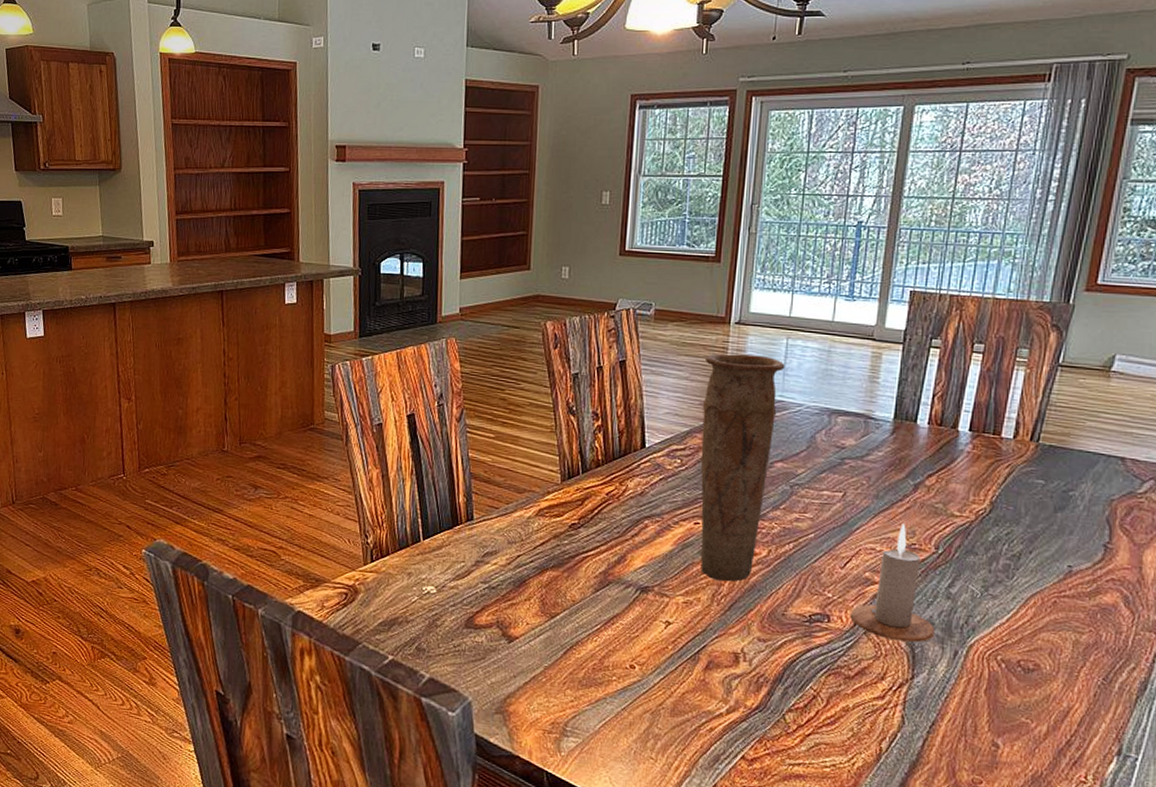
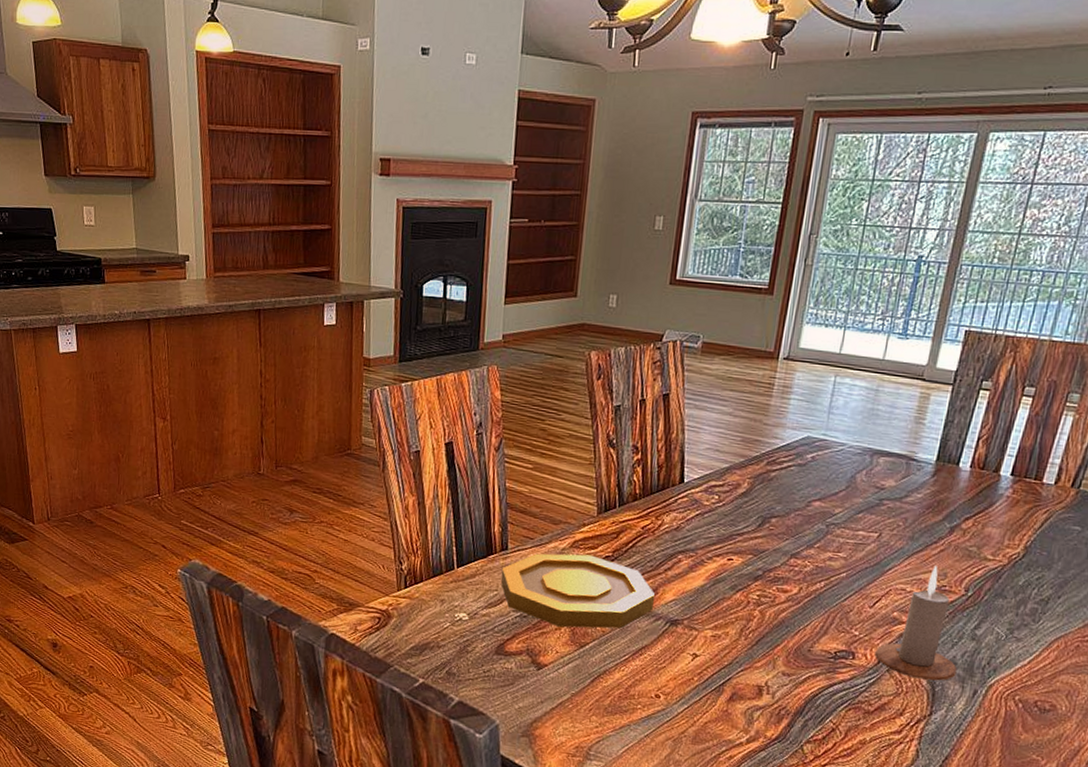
bowl: none [467,522,623,598] -> present [500,553,655,629]
vase: present [700,353,785,582] -> none [731,389,831,618]

